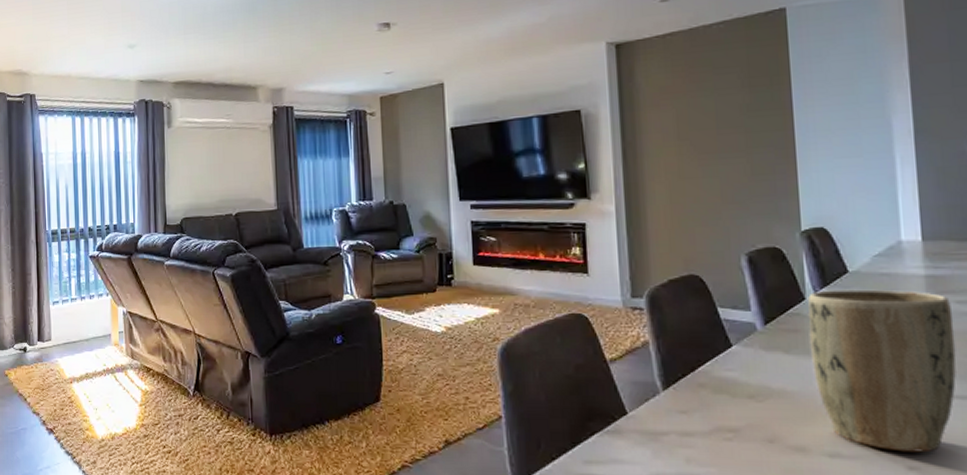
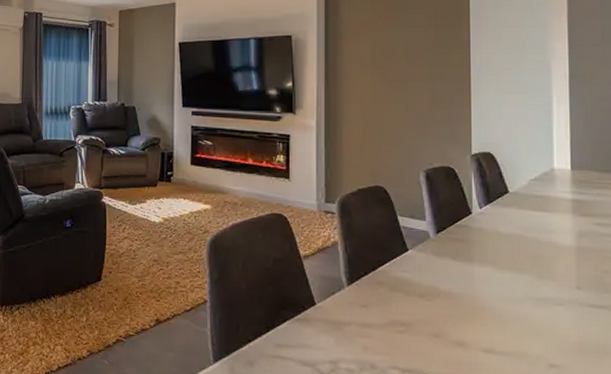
plant pot: present [807,289,957,453] -> none [473,206,594,353]

